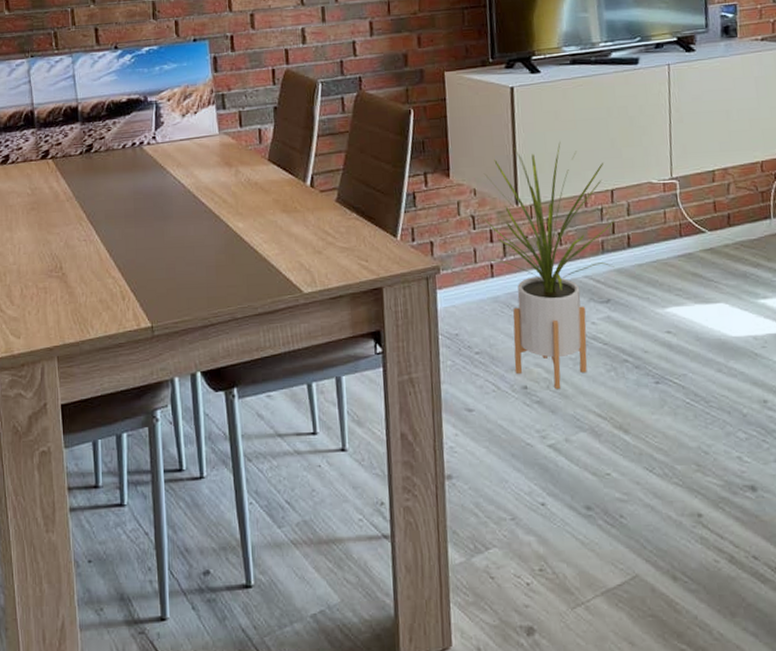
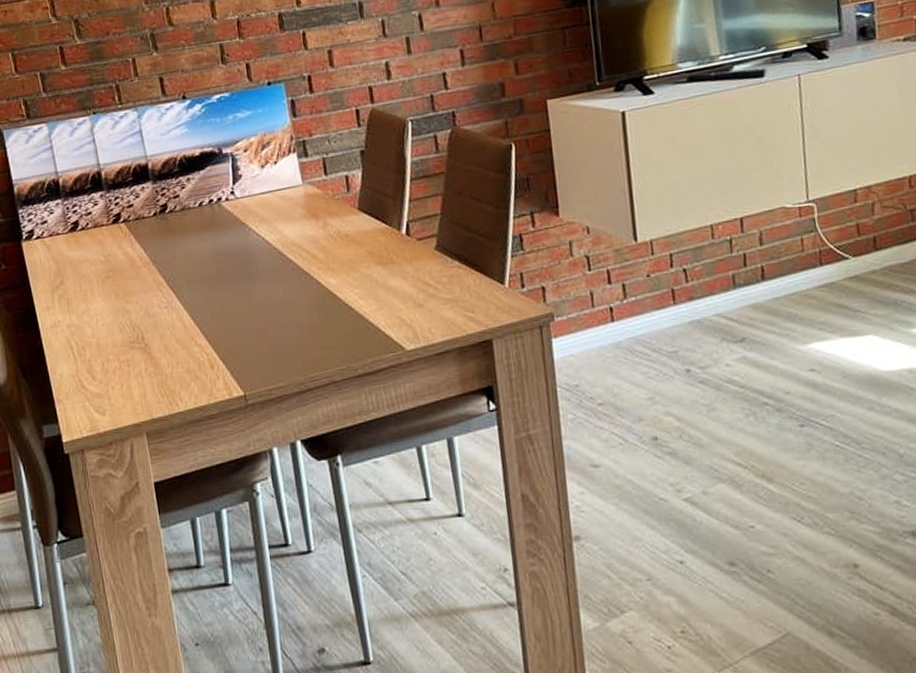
house plant: present [483,141,615,389] -> none [596,168,748,438]

